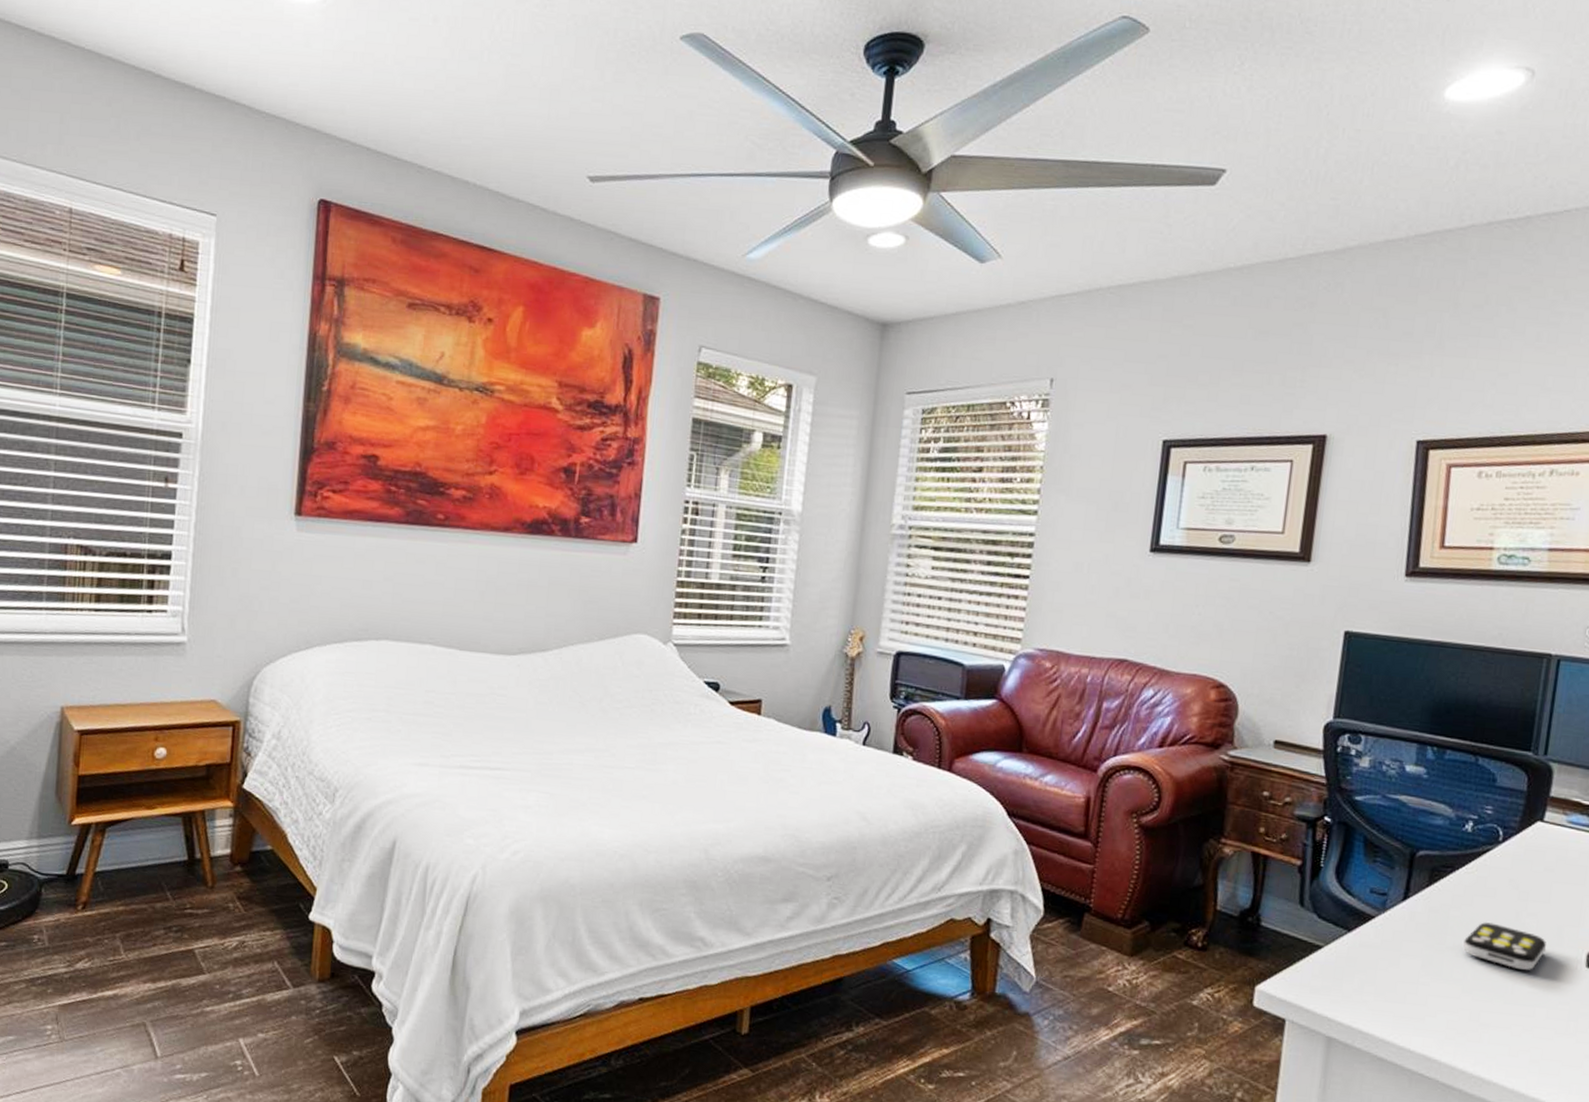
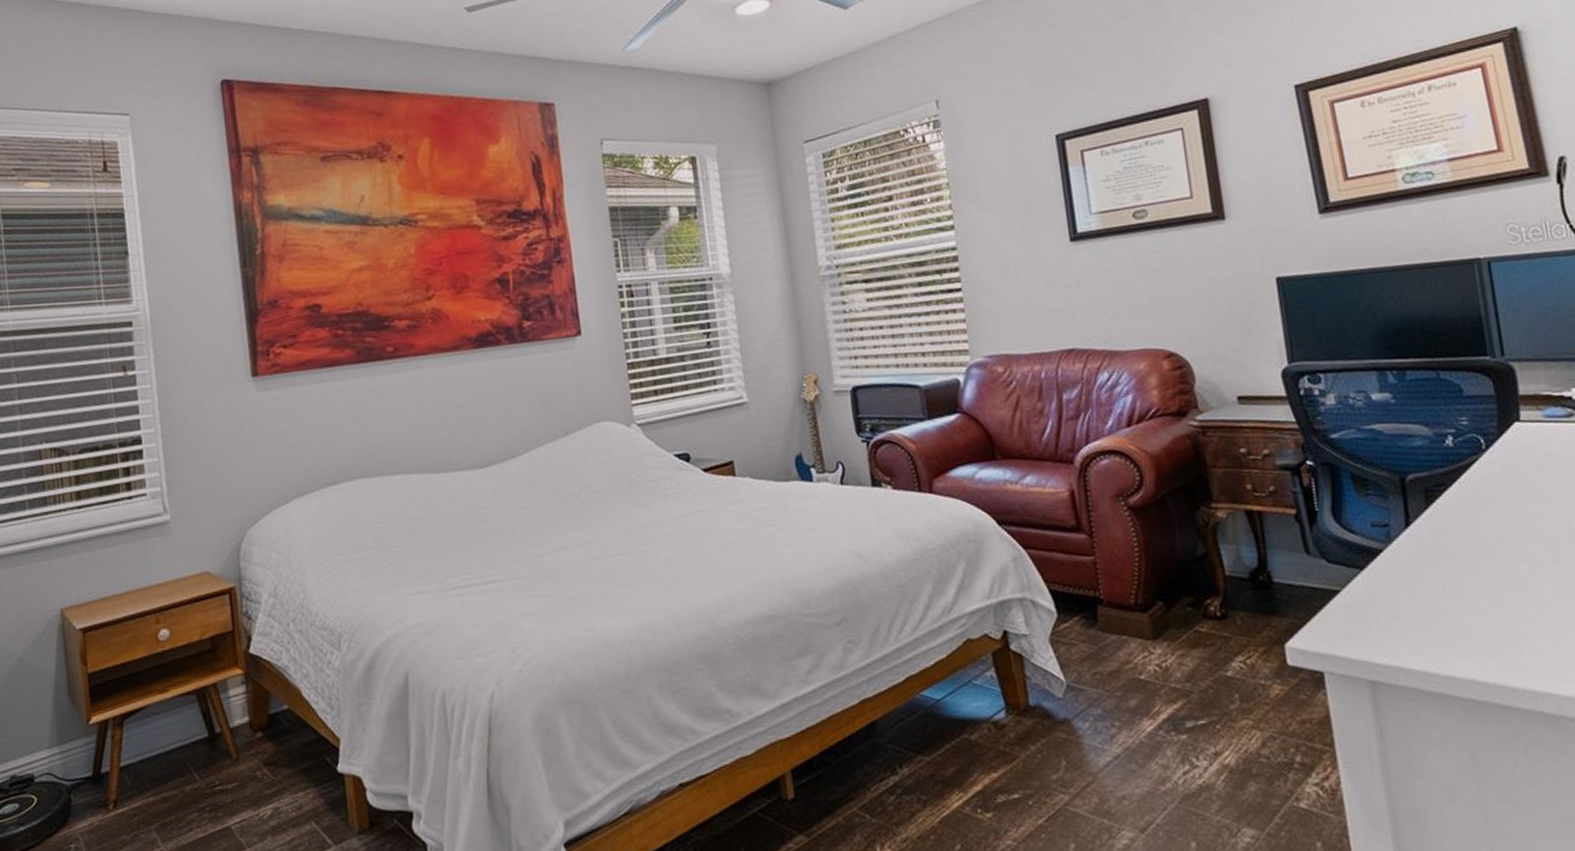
remote control: present [1463,922,1547,971] -> none [1477,532,1561,574]

